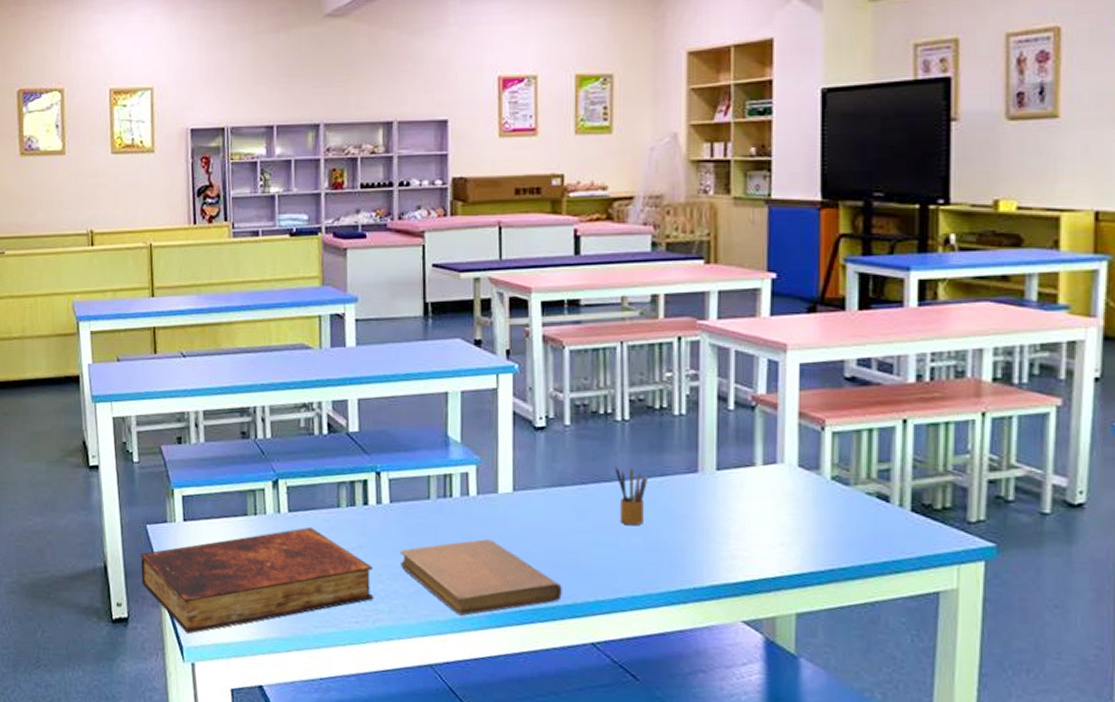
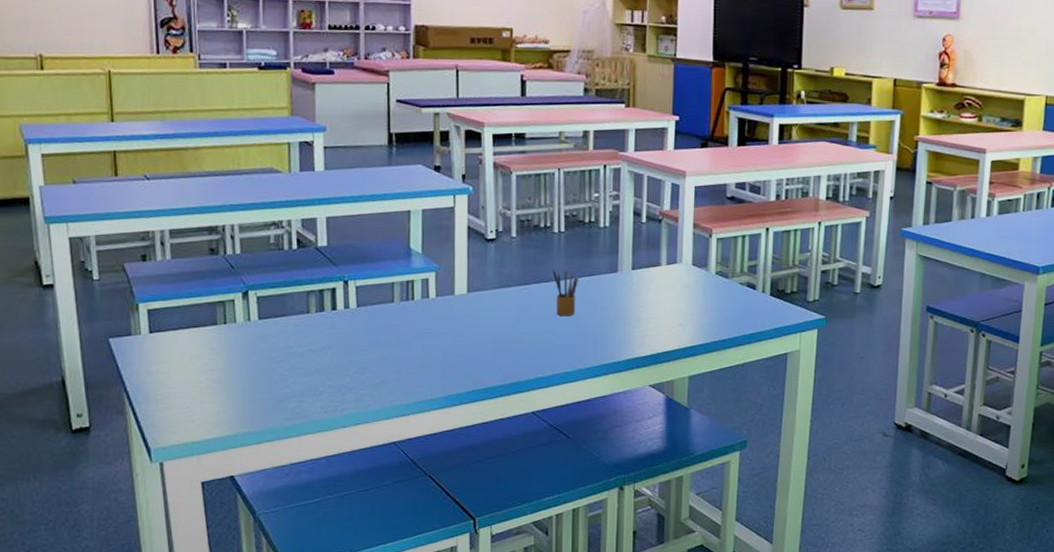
book: present [140,527,374,635] -> none [102,333,342,437]
notebook: present [399,539,562,616] -> none [366,334,508,399]

